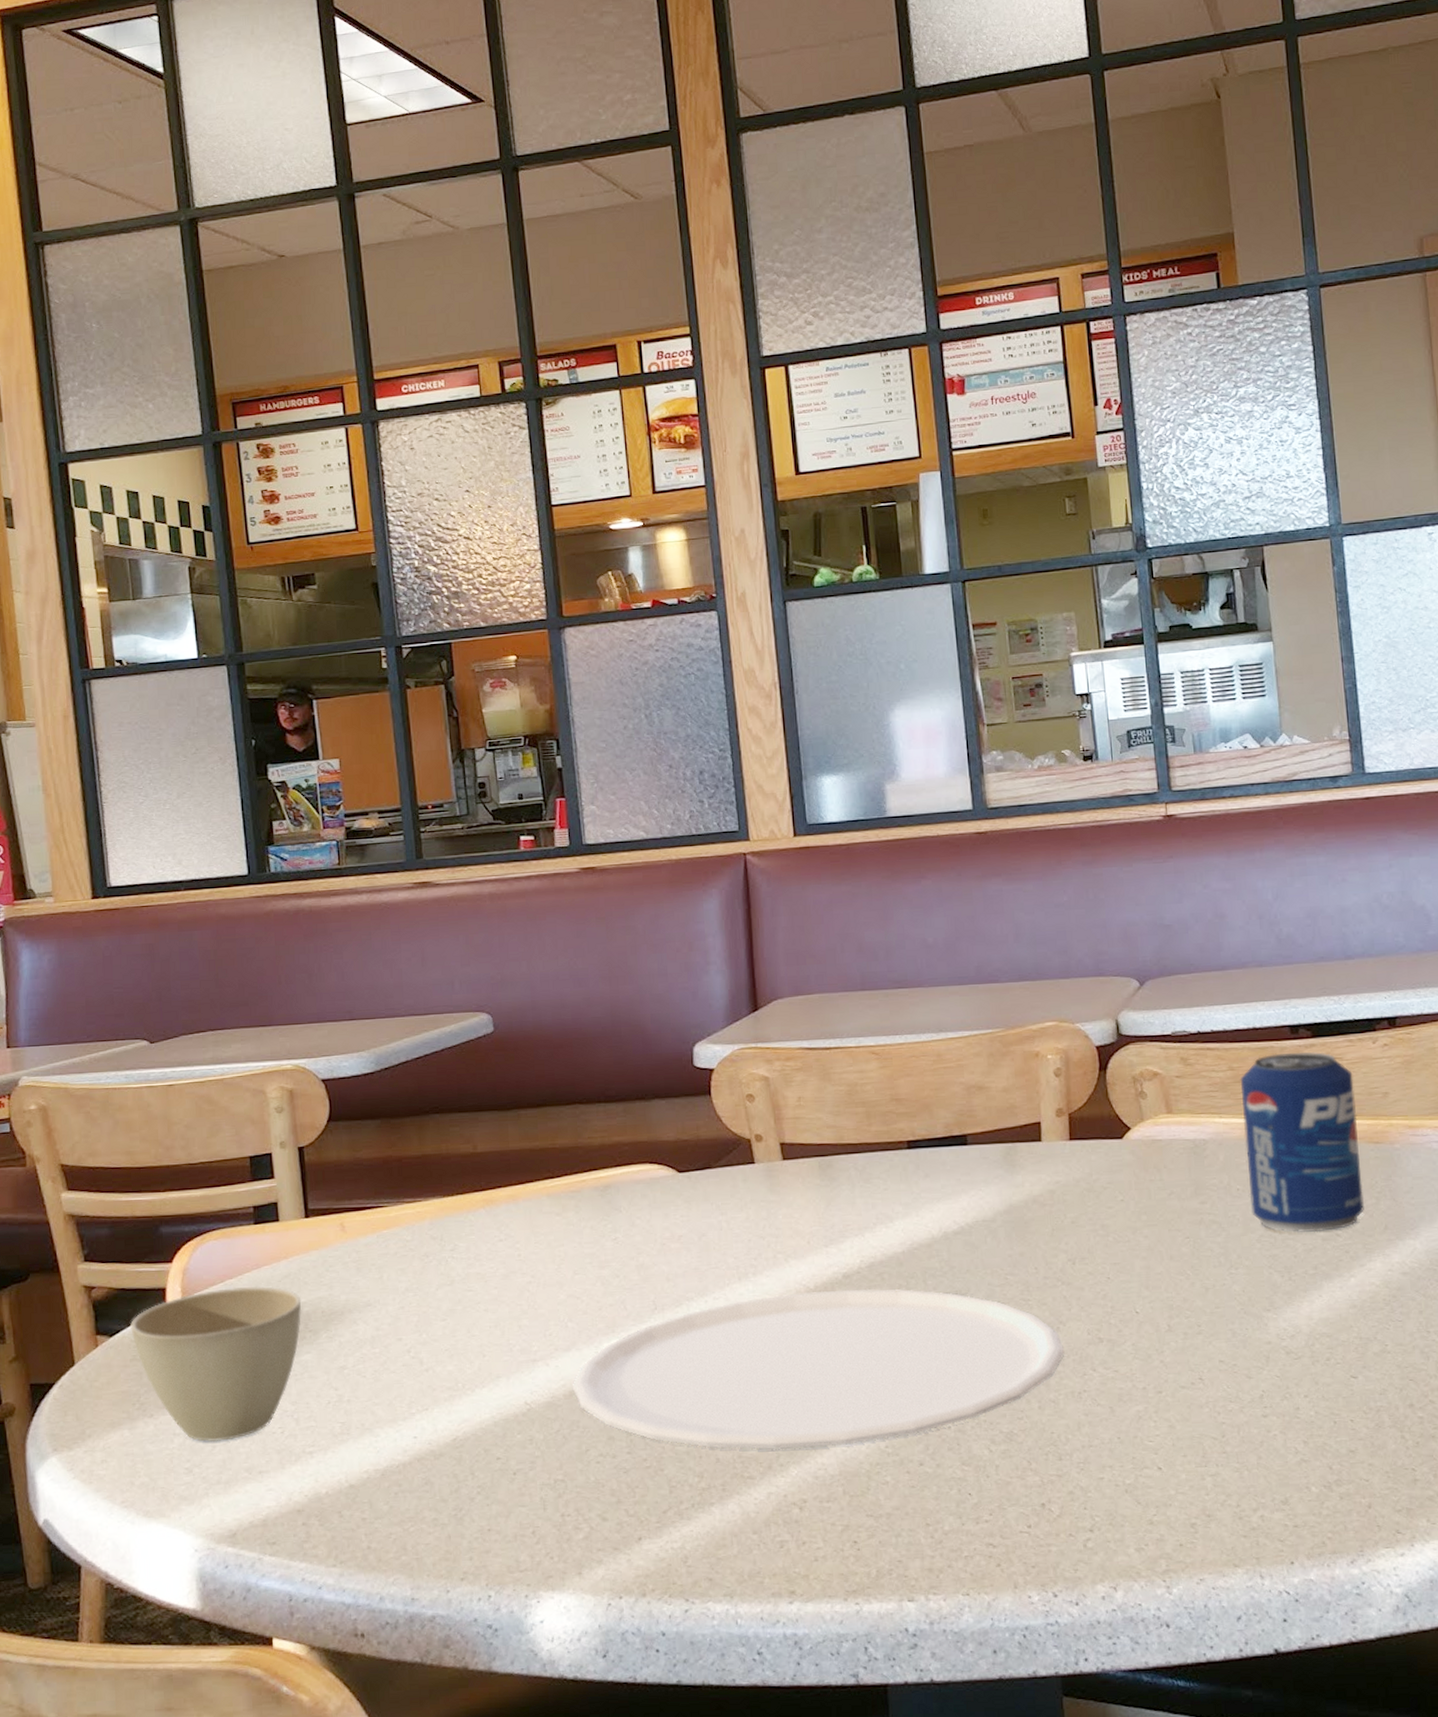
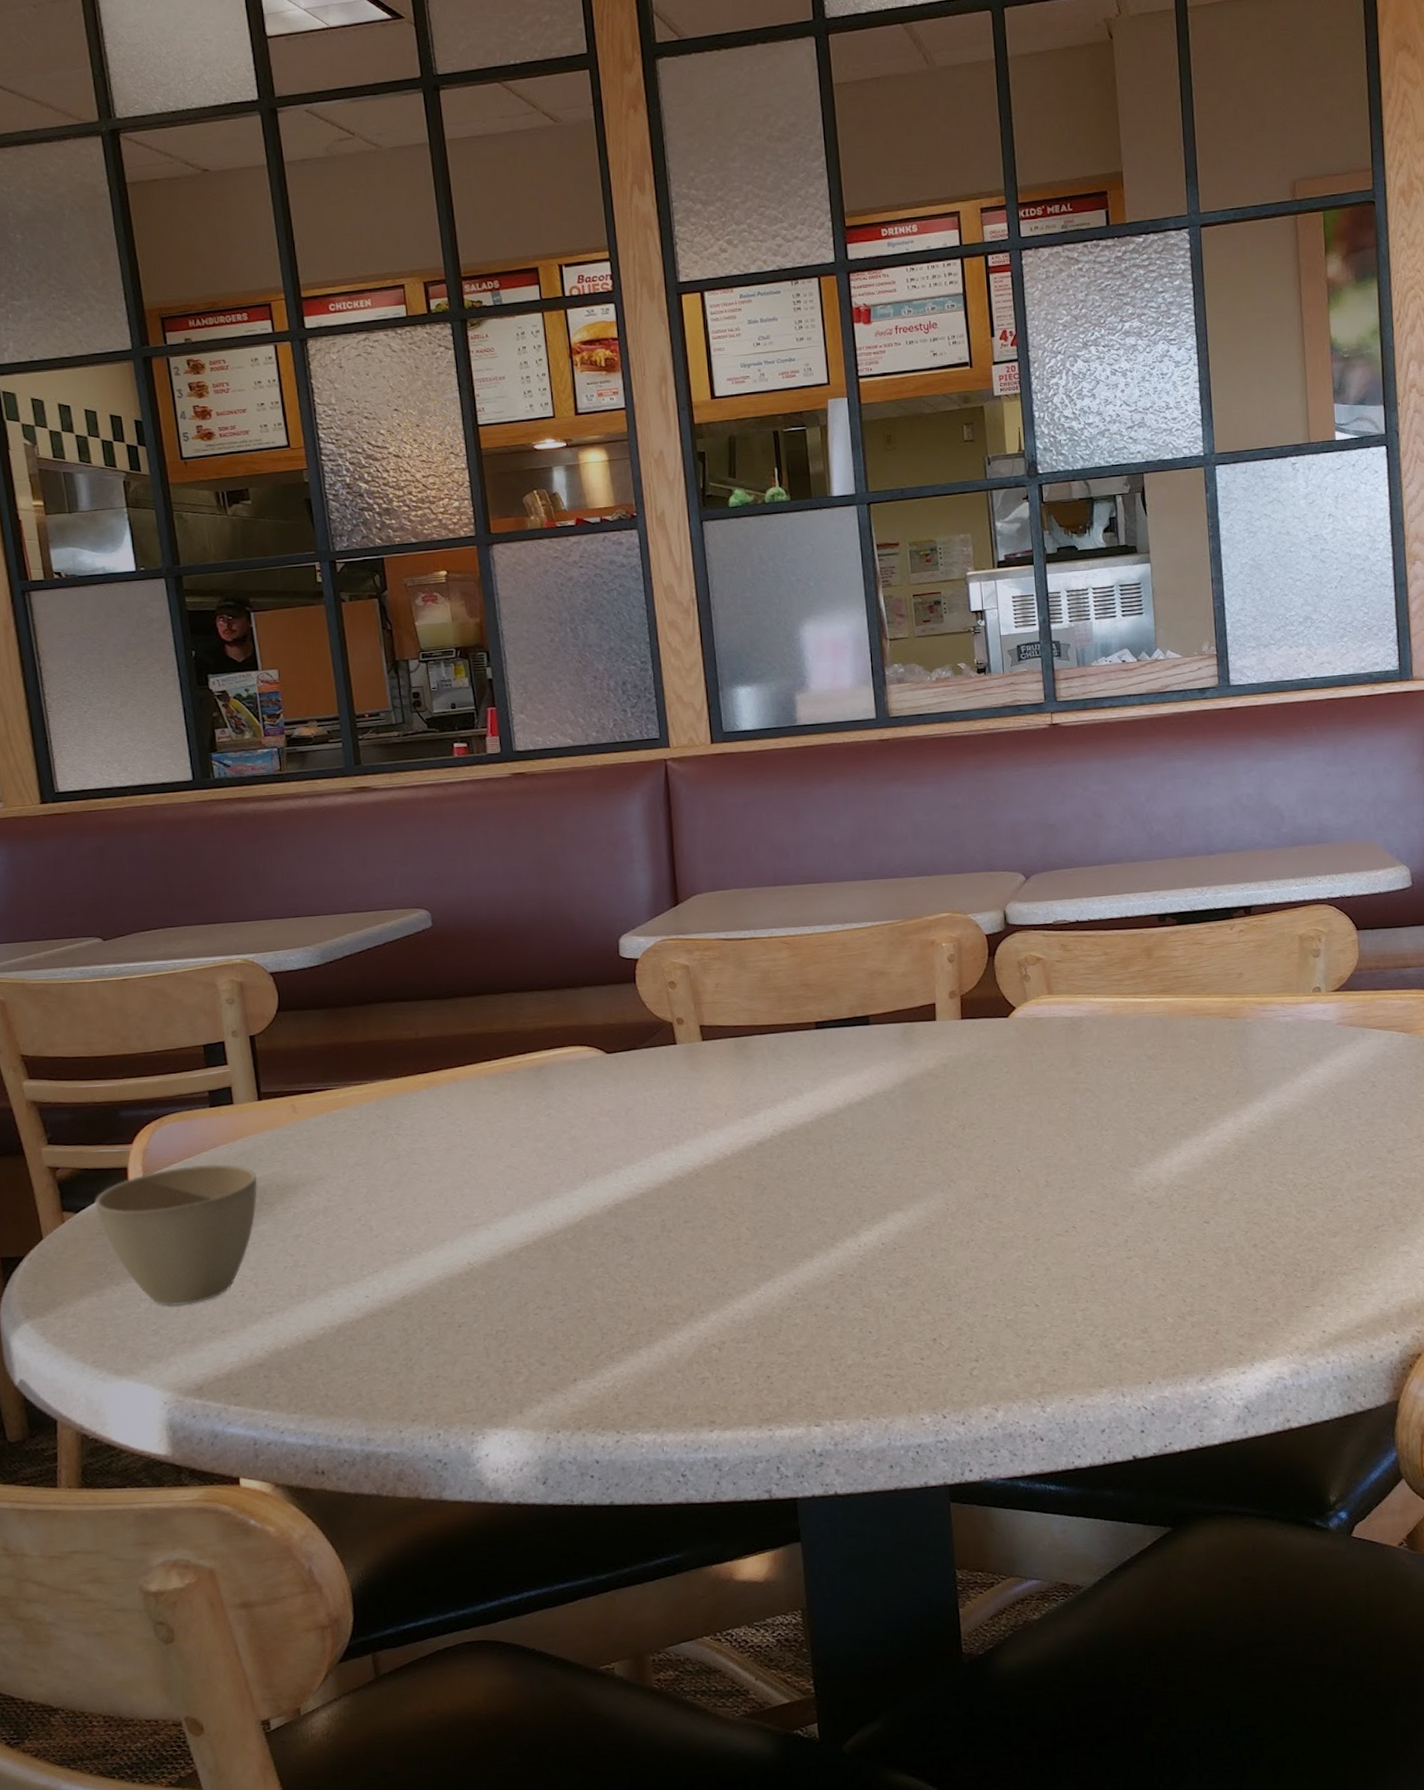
plate: present [573,1288,1065,1450] -> none [512,1154,955,1299]
beverage can: present [1240,1052,1364,1233] -> none [1113,938,1219,1098]

